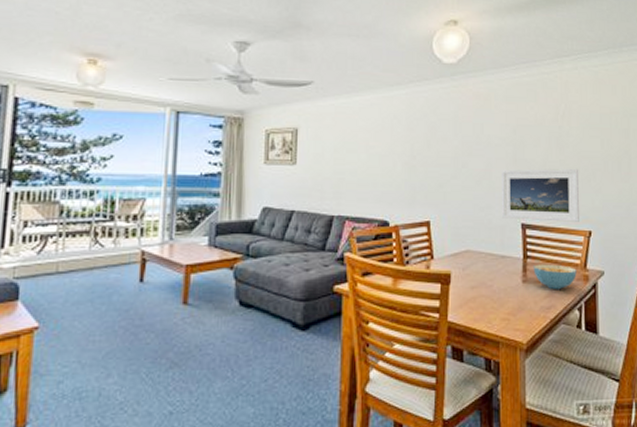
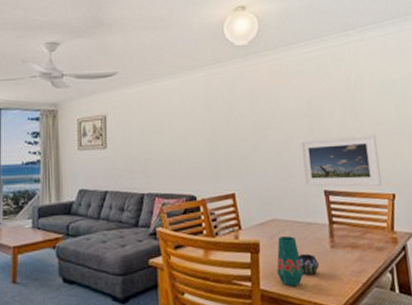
vase: none [466,269,509,320] -> present [276,236,319,287]
cereal bowl: present [533,264,577,290] -> none [340,228,385,254]

